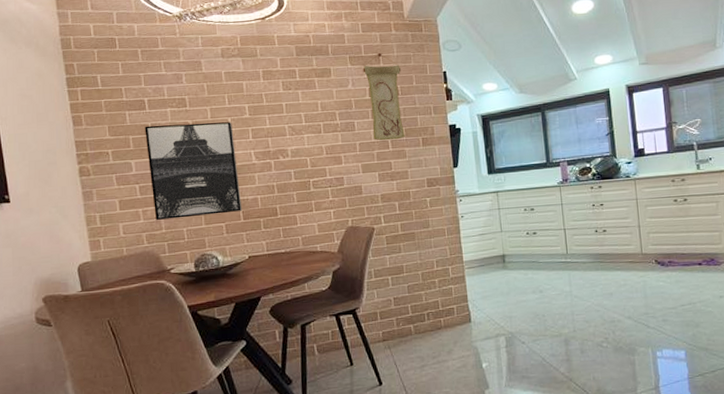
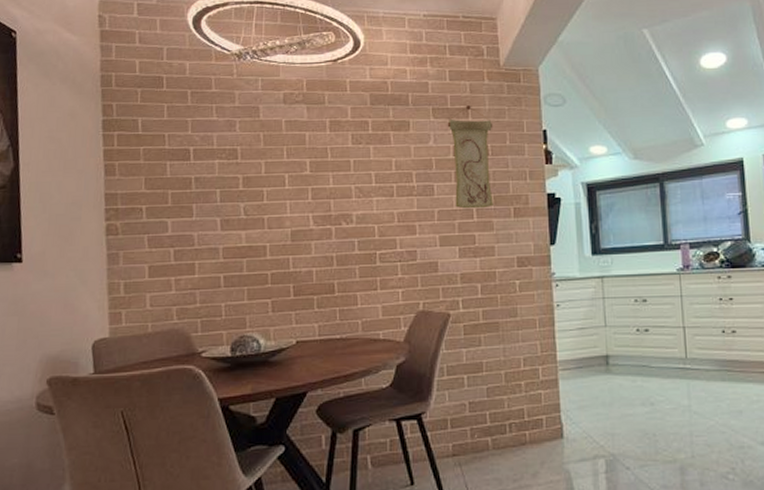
wall art: present [144,122,243,221] -> none [186,178,294,293]

